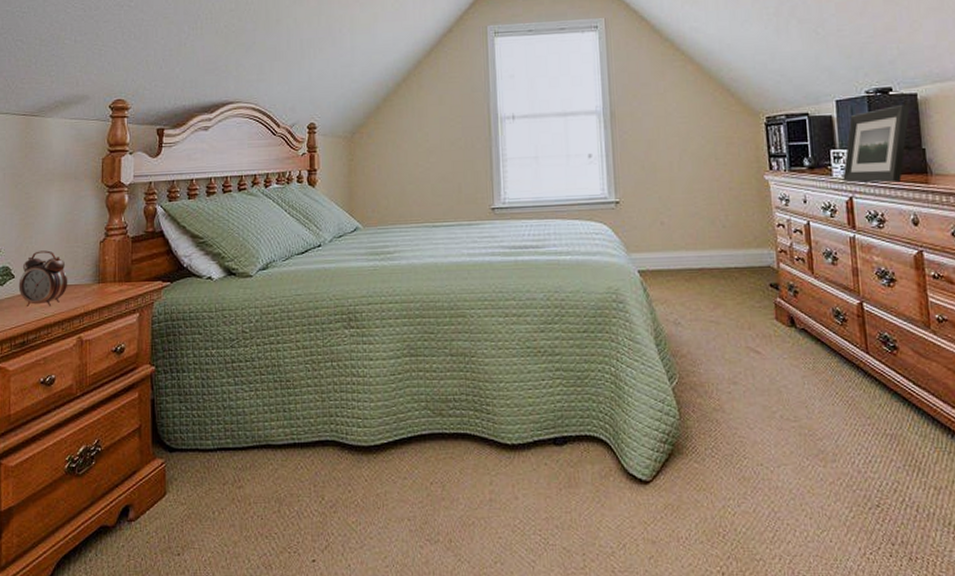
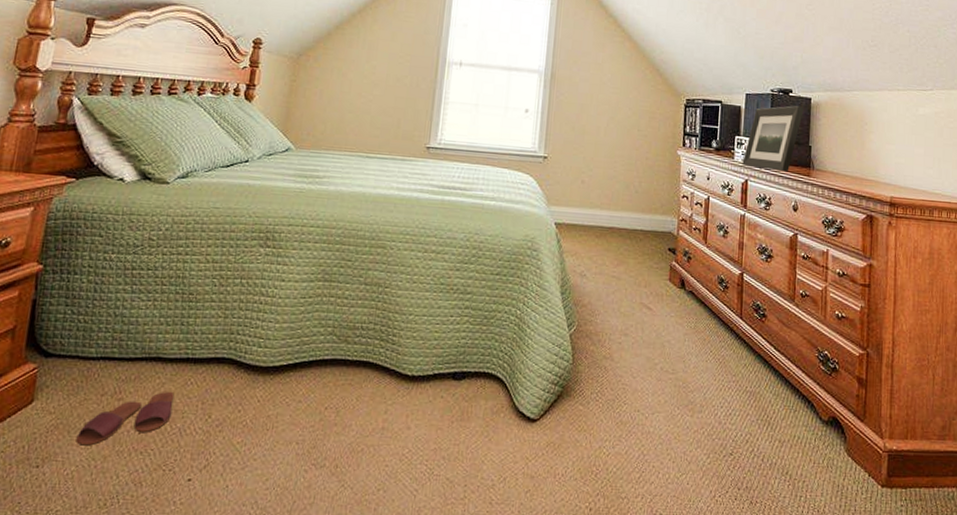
slippers: none [208,477,288,533] -> present [76,392,175,446]

